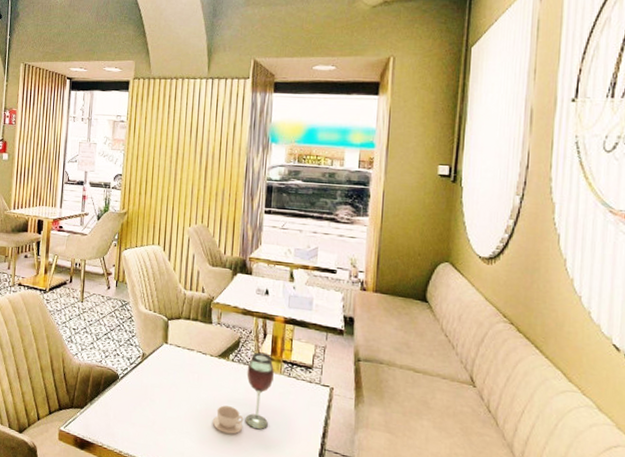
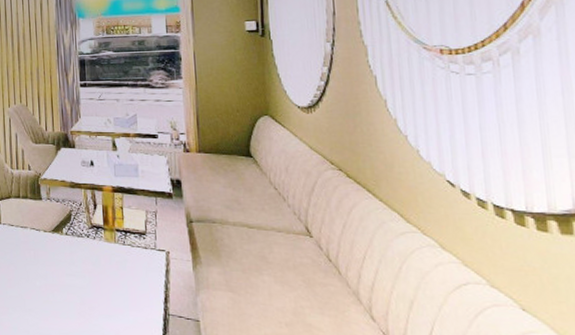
teacup: present [212,405,244,434] -> none [53,279,85,307]
wineglass: present [245,352,274,430] -> none [81,223,109,301]

